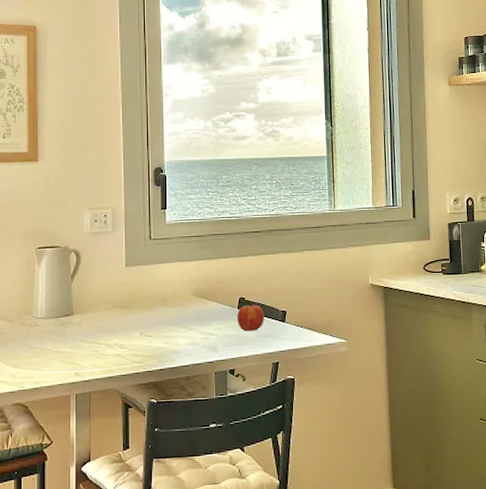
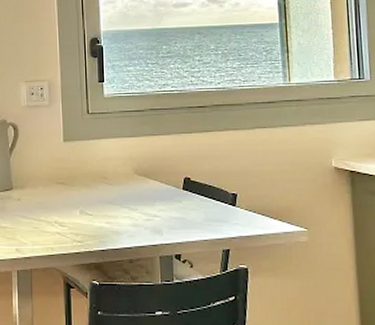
fruit: present [237,302,264,332] -> none [182,183,213,214]

